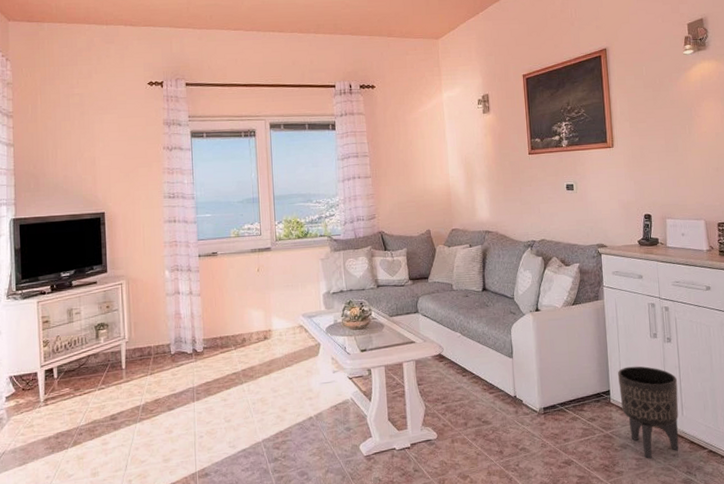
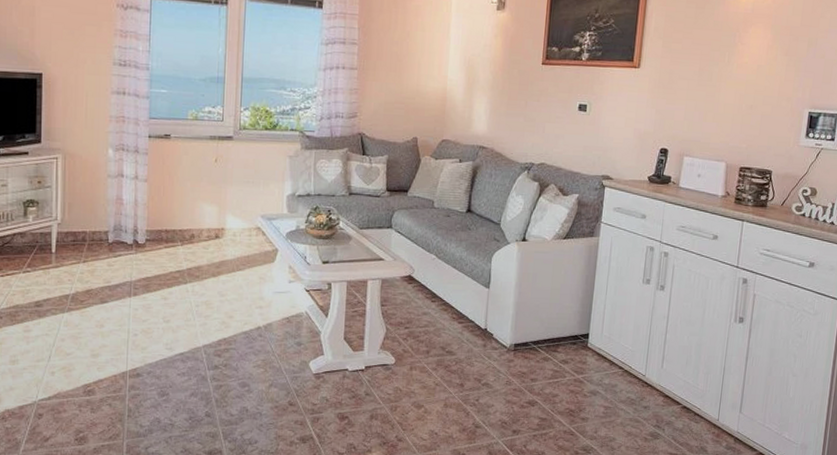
planter: present [617,366,679,459] -> none [598,311,664,408]

